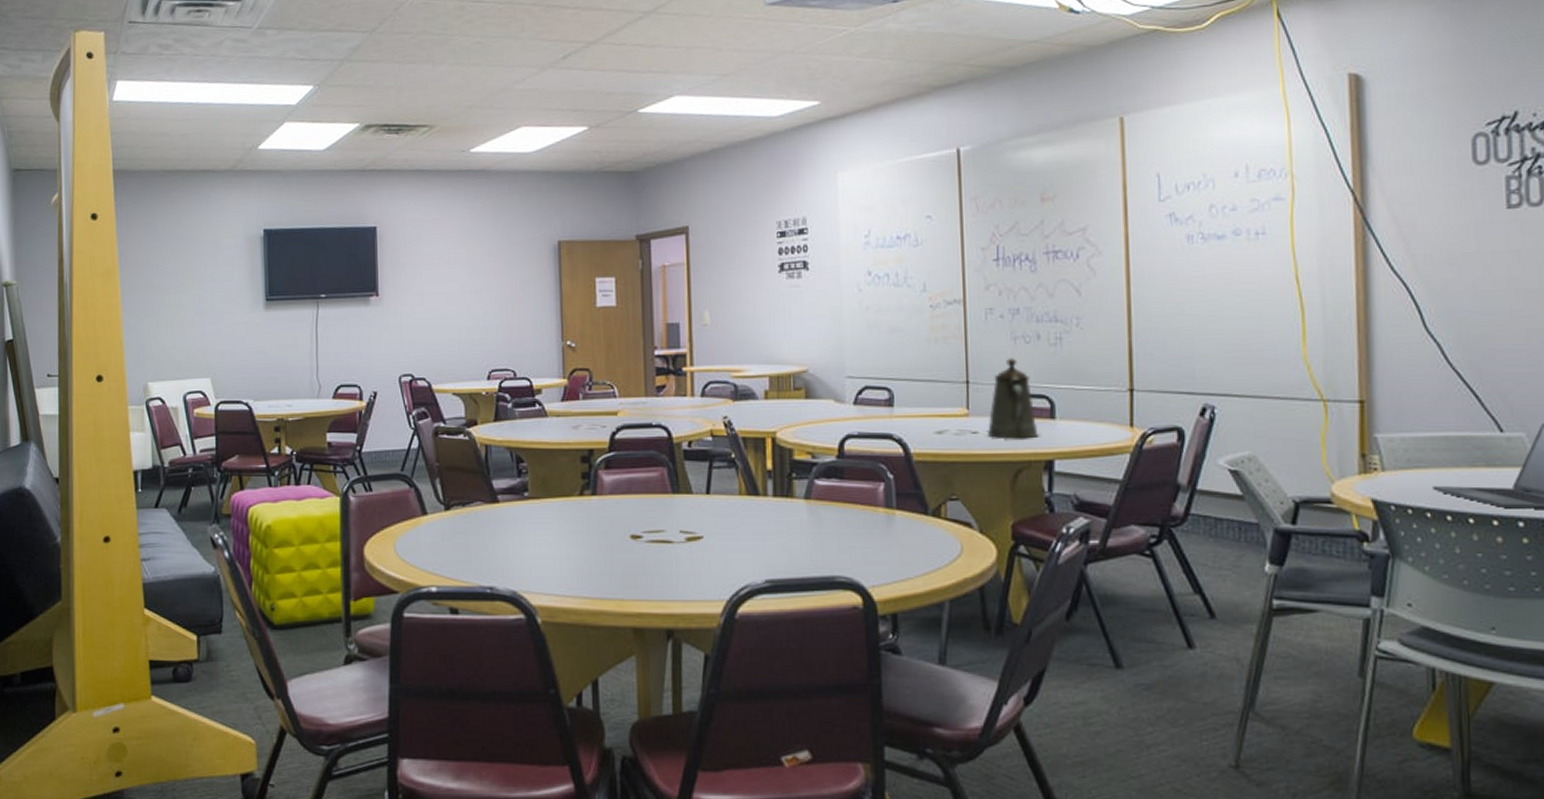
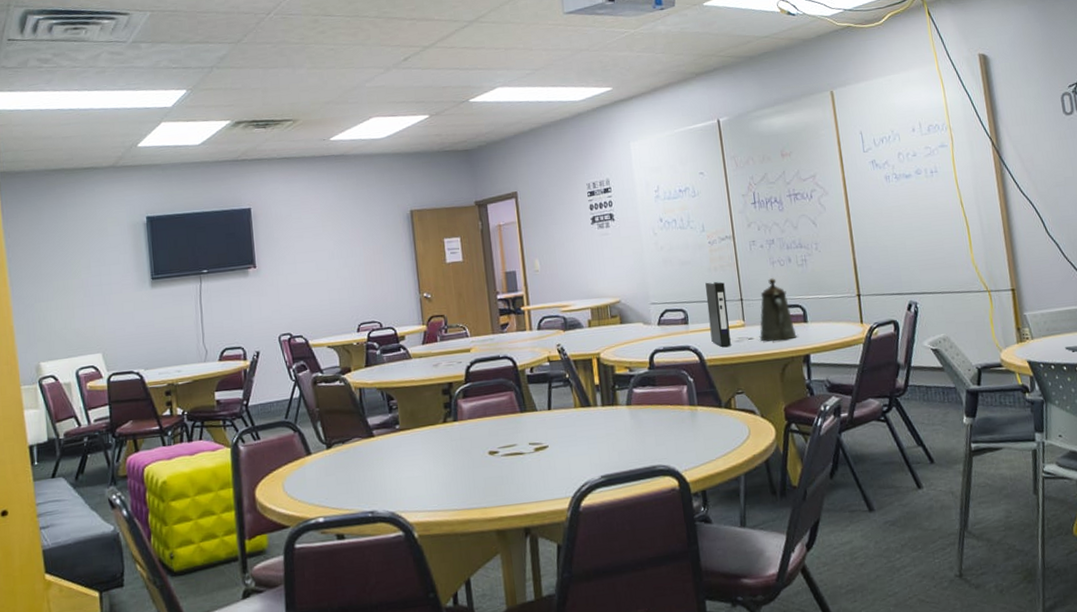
binder: none [920,356,948,439] -> present [705,281,731,347]

